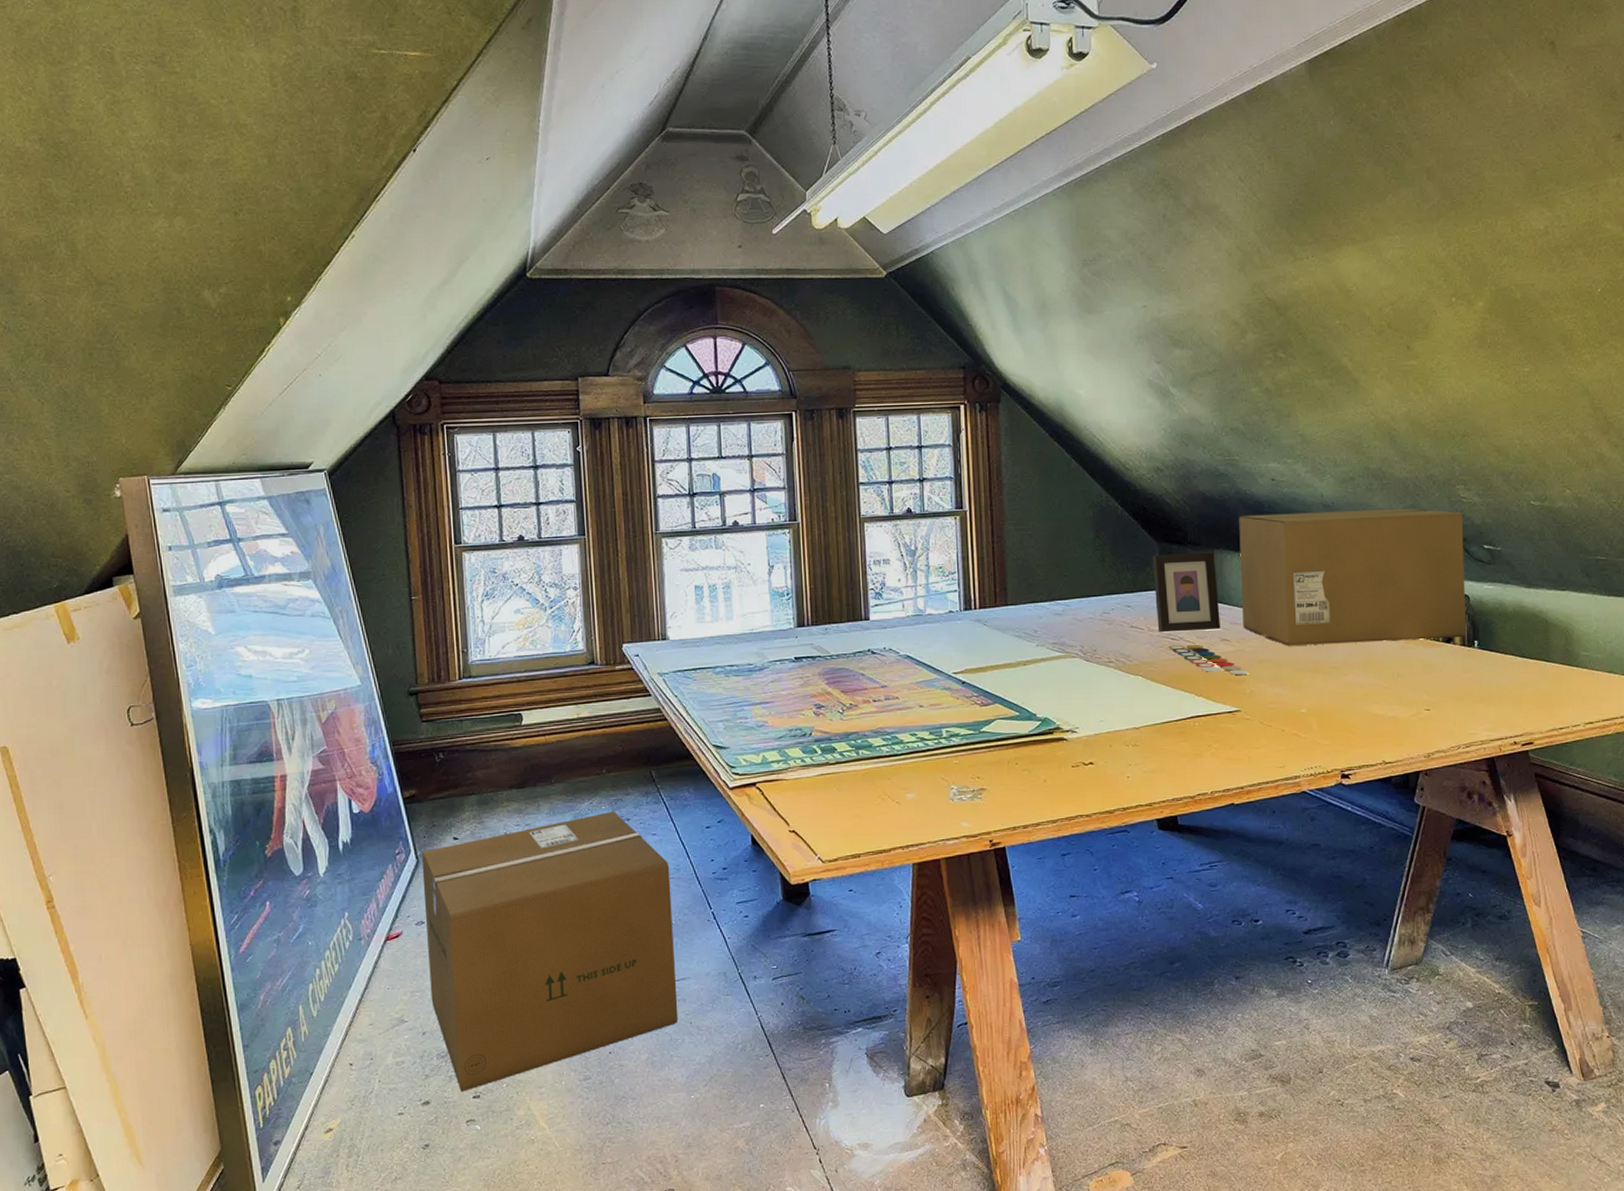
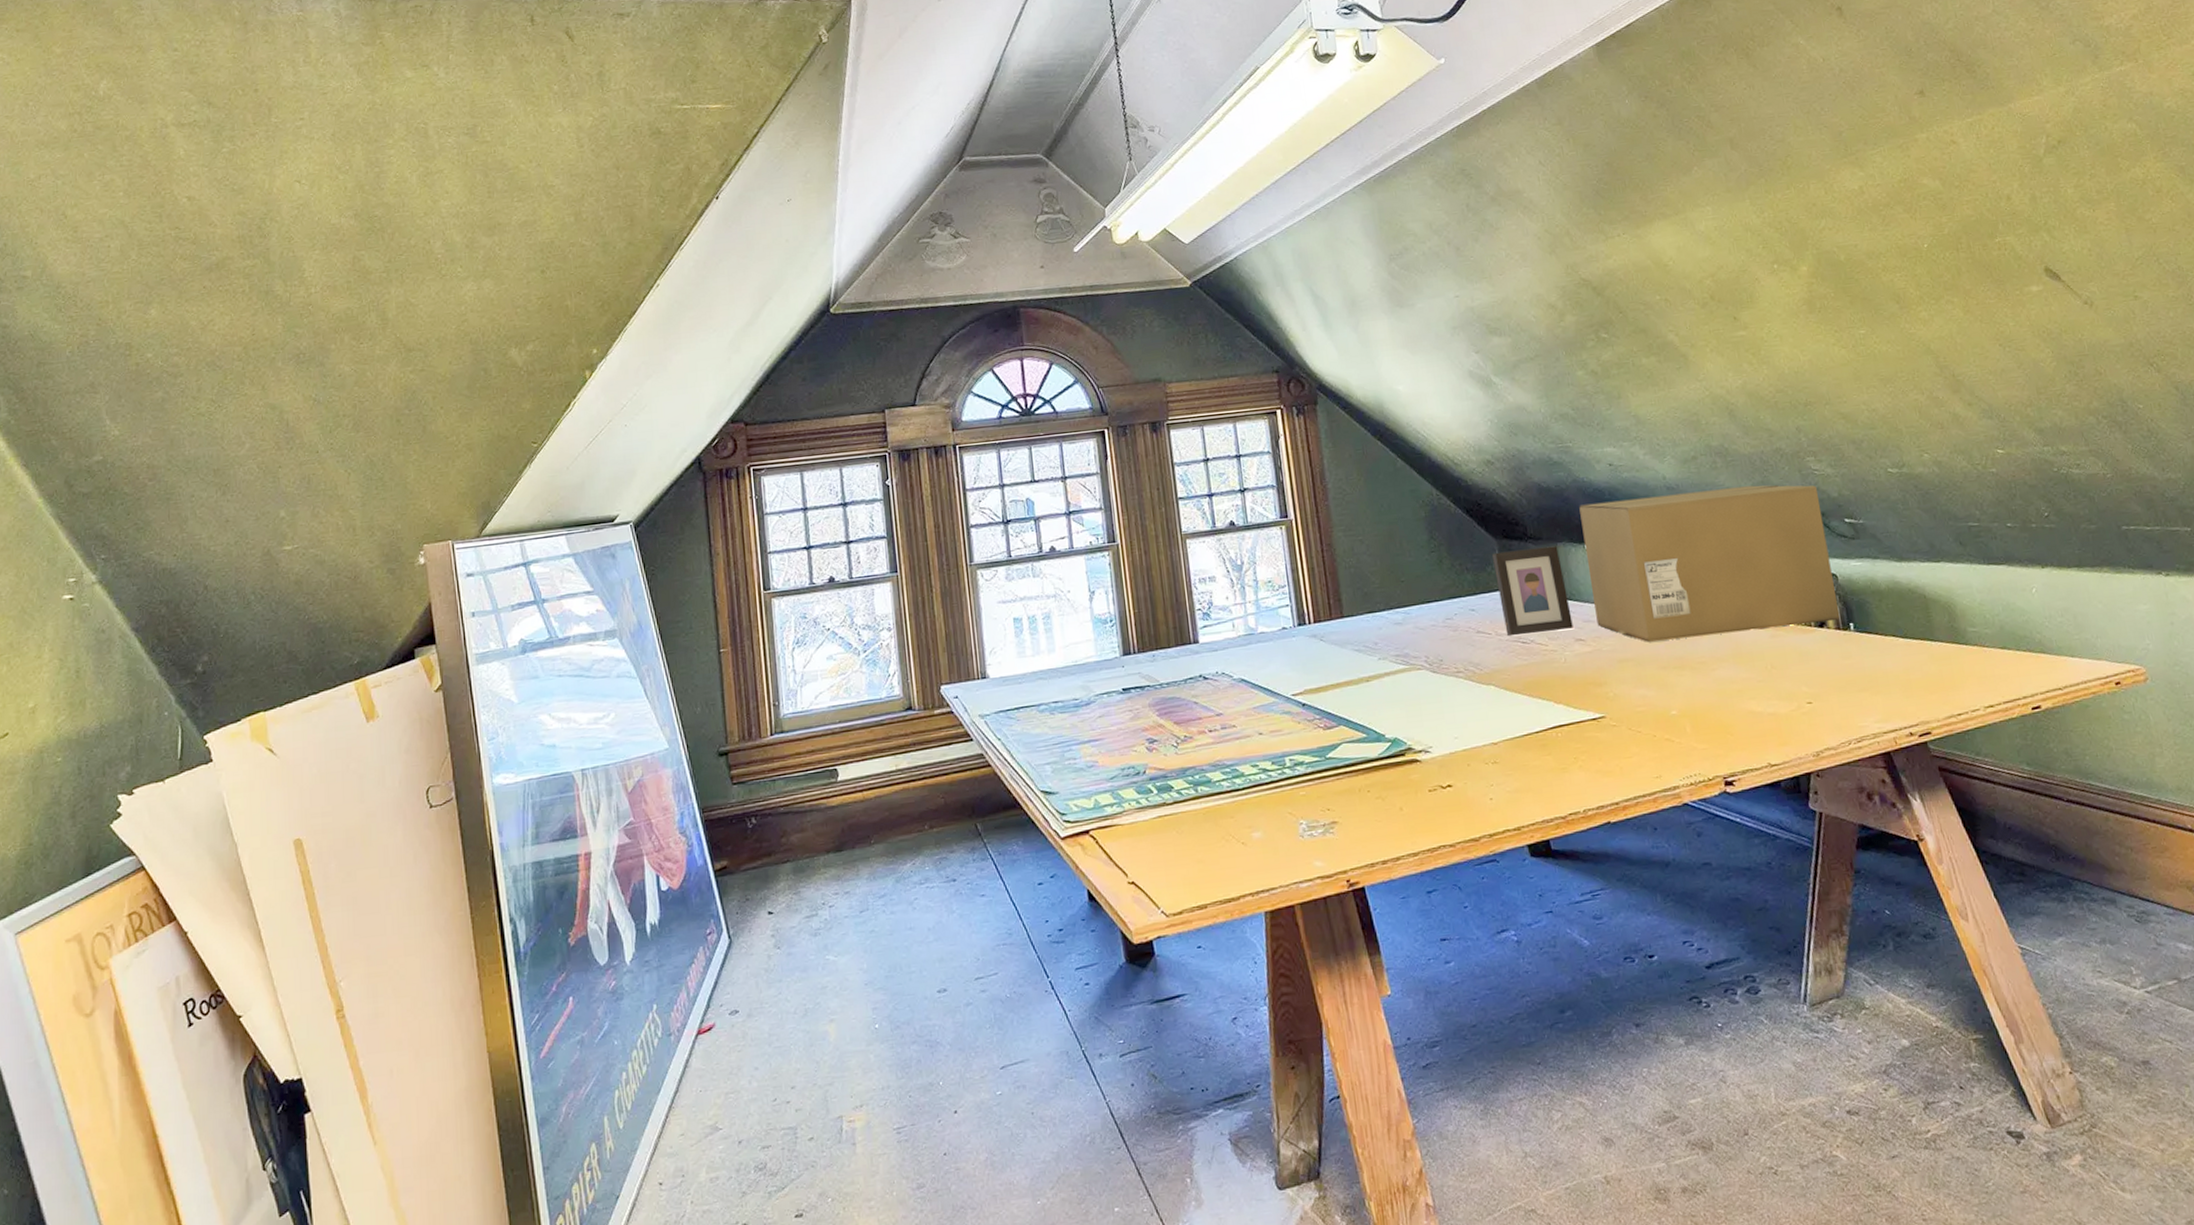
box: present [421,811,679,1092] -> none [734,872,1019,1210]
paint palette: present [1167,644,1249,676] -> none [1518,646,1610,678]

